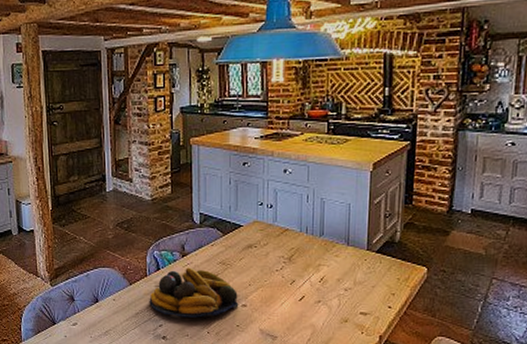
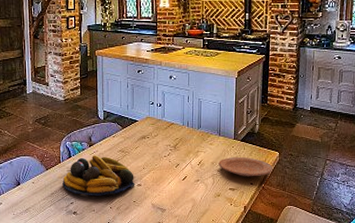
plate: none [346,272,418,299] -> present [218,156,273,177]

